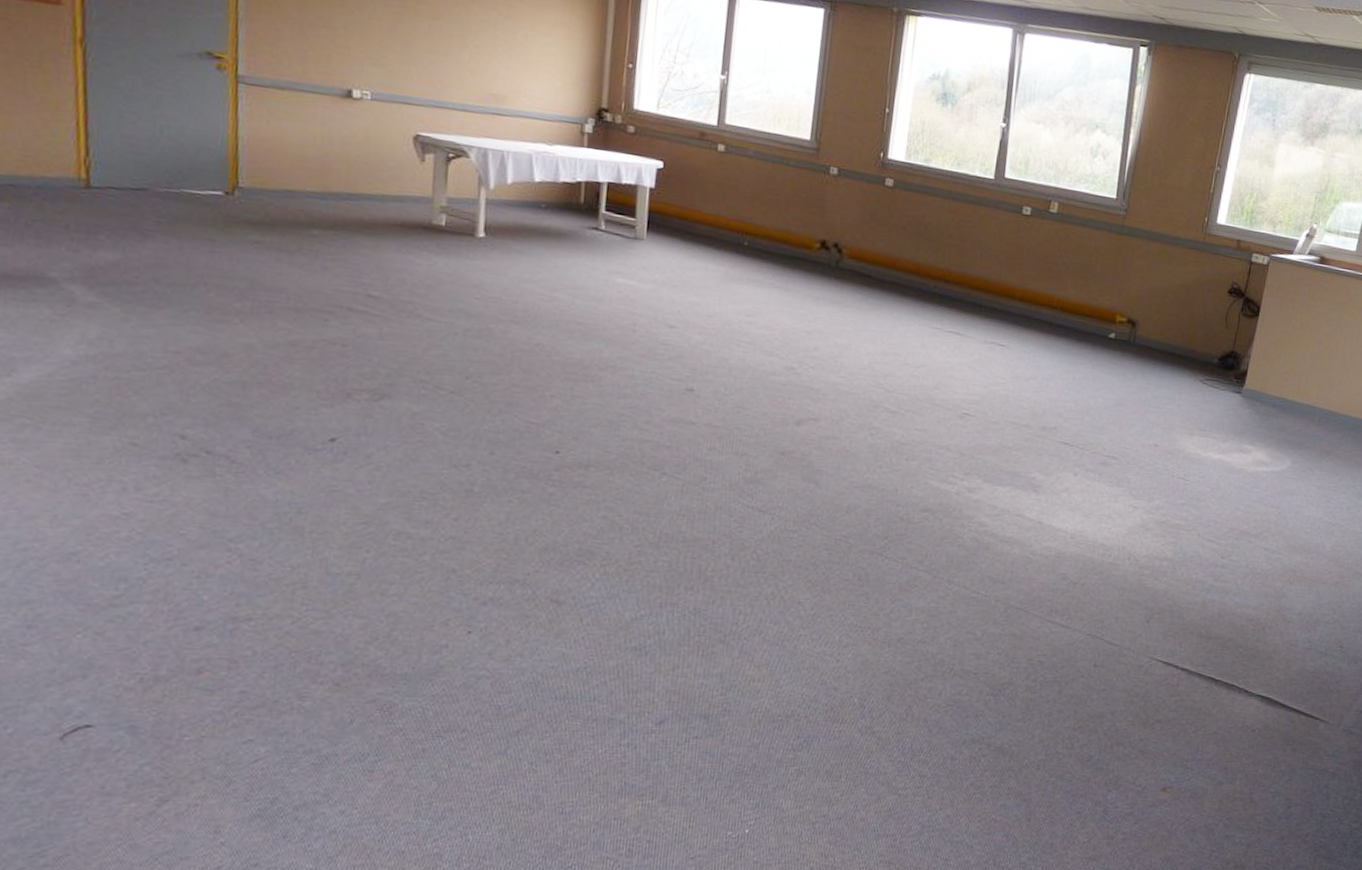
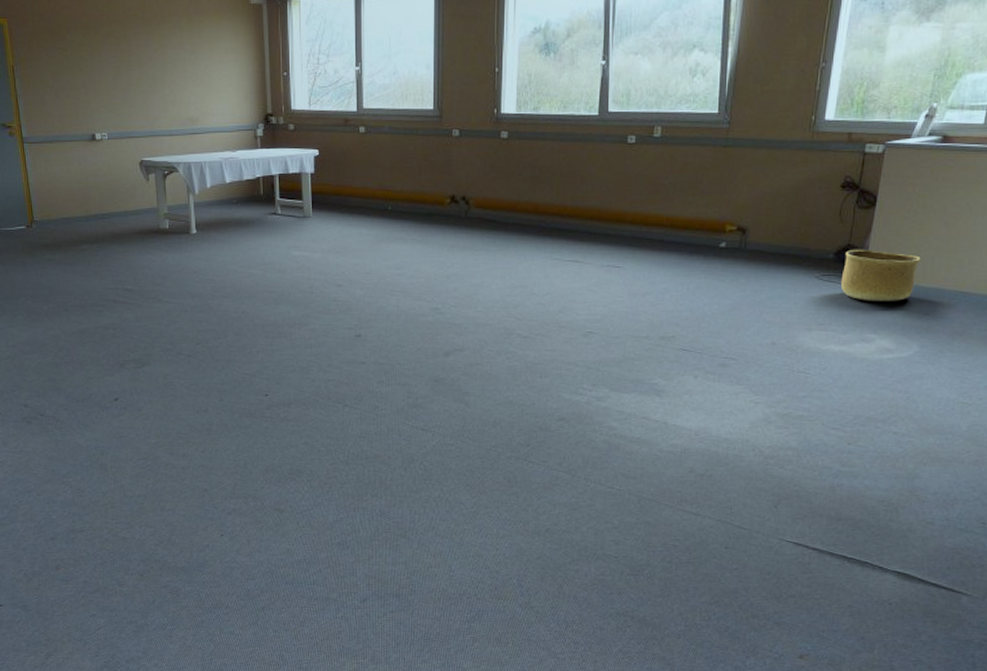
basket: none [1223,356,1297,414] -> present [840,249,921,302]

